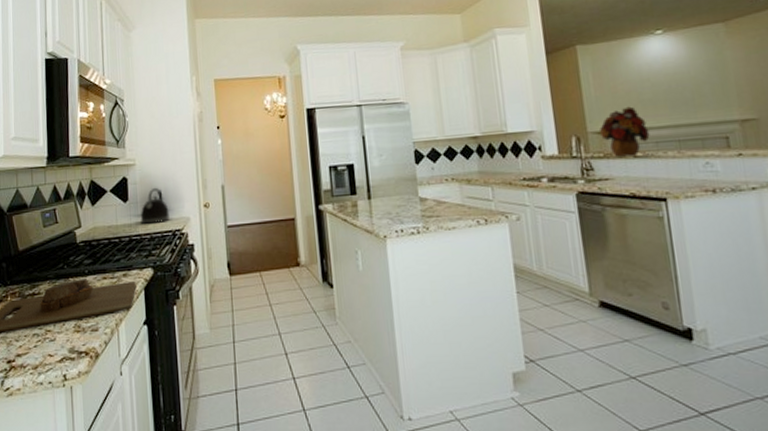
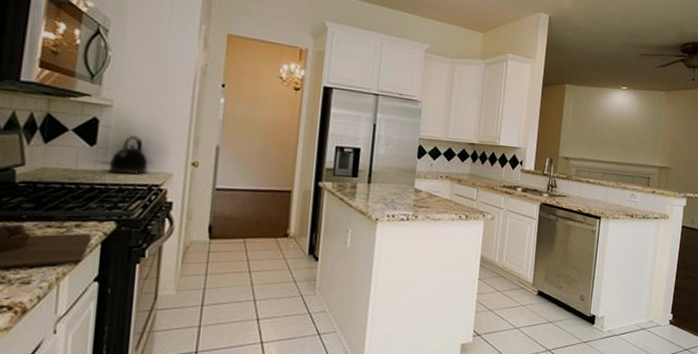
flower arrangement: present [598,106,650,158] -> none [567,141,601,181]

